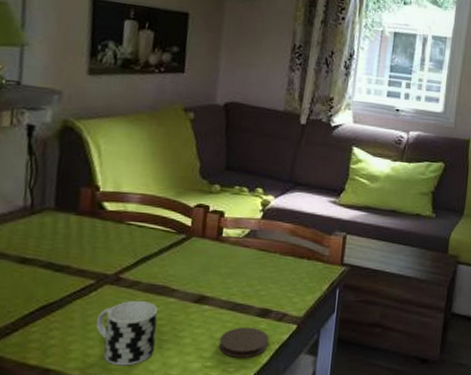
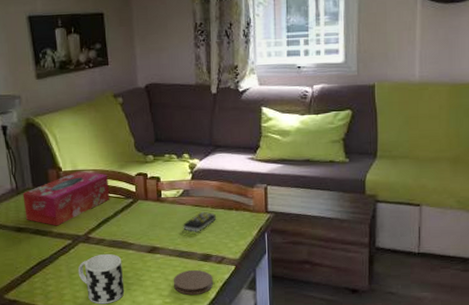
tissue box: none [36,193,159,260] -> present [22,171,110,226]
remote control: none [242,257,284,282] -> present [183,211,216,232]

